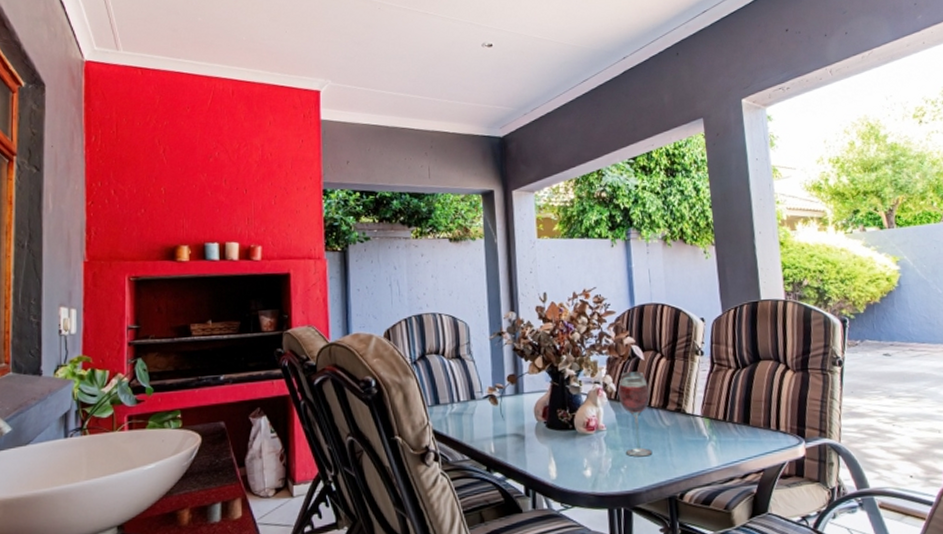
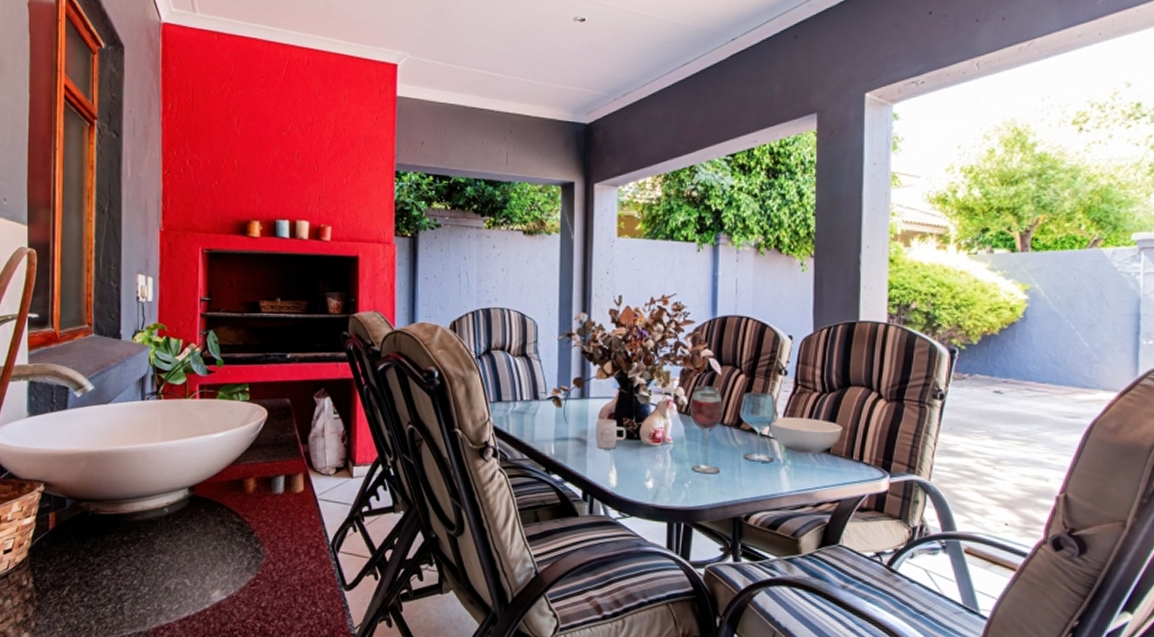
mug: none [532,412,562,442] -> present [596,419,626,449]
wine glass: none [664,373,701,441] -> present [739,392,779,462]
bowl: none [691,393,758,428] -> present [768,417,842,454]

